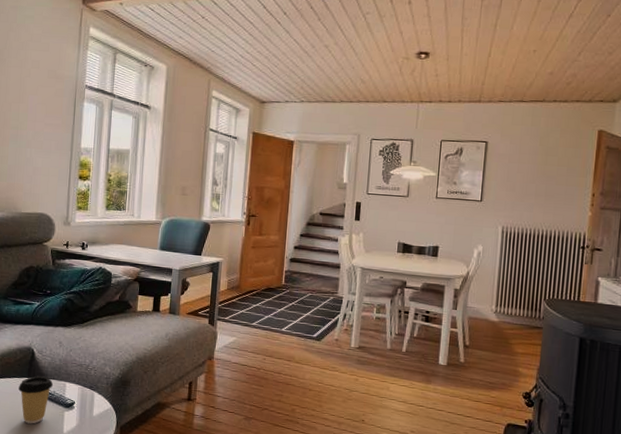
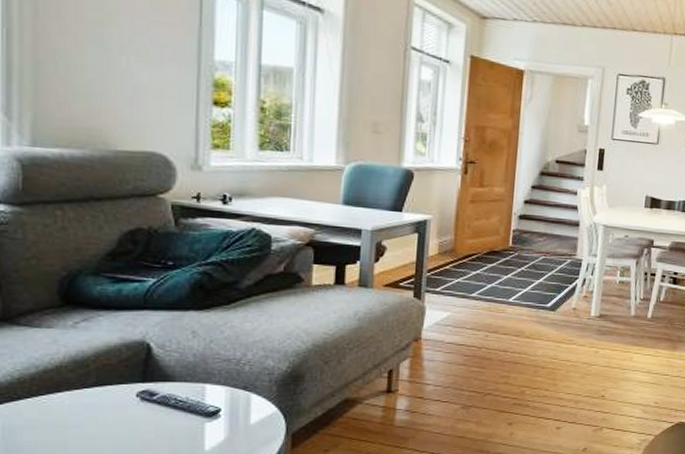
coffee cup: present [18,376,53,424] -> none [127,379,184,444]

